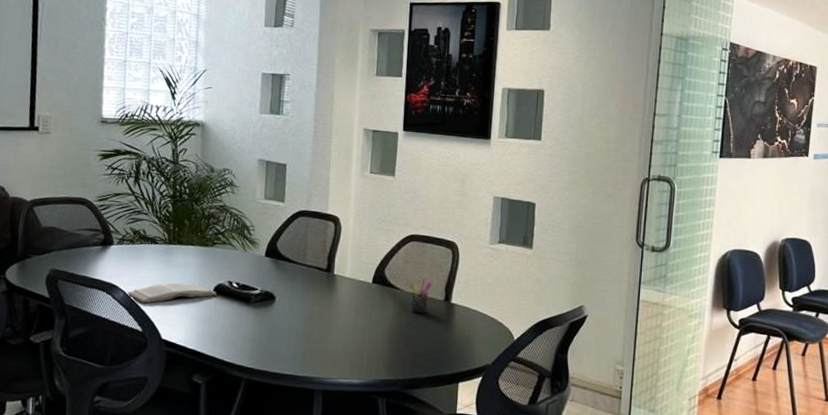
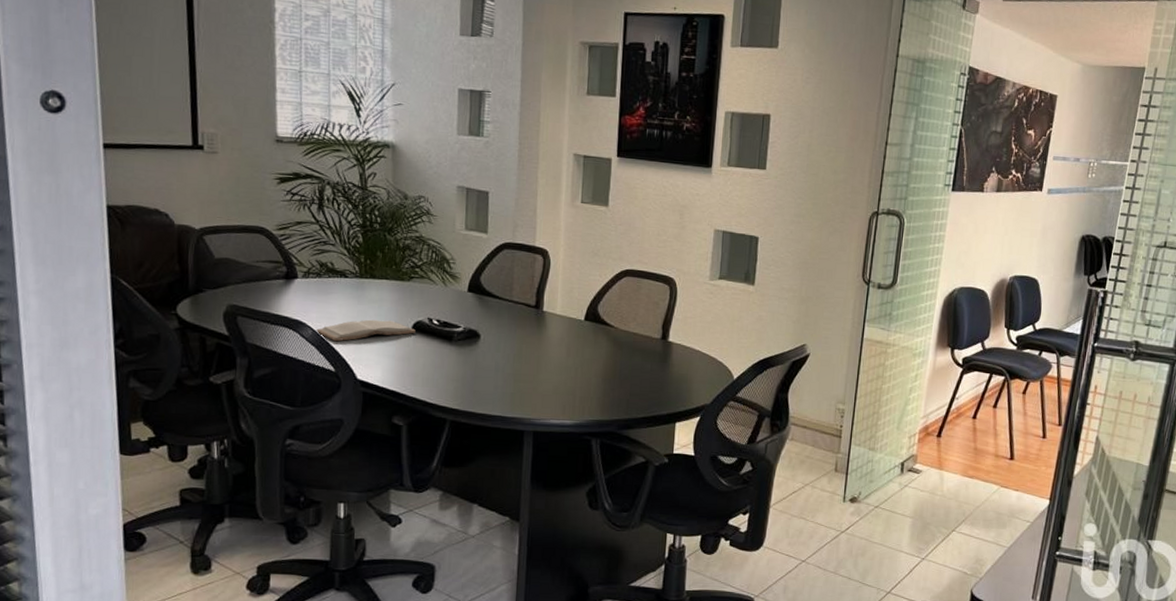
pen holder: present [410,279,431,314] -> none [624,316,648,353]

